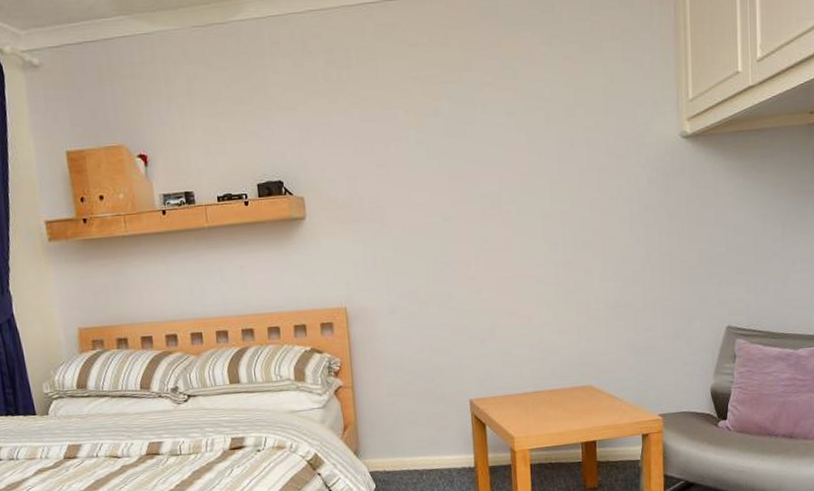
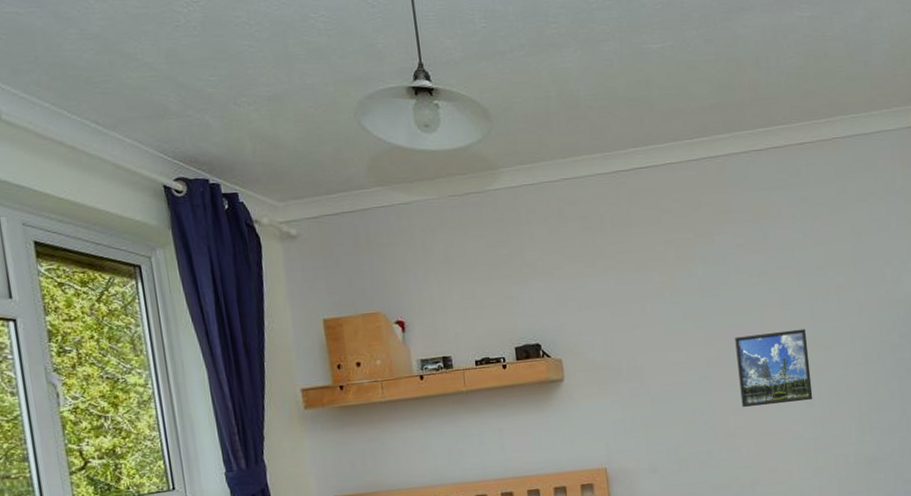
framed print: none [479,171,557,250] -> present [735,329,813,407]

